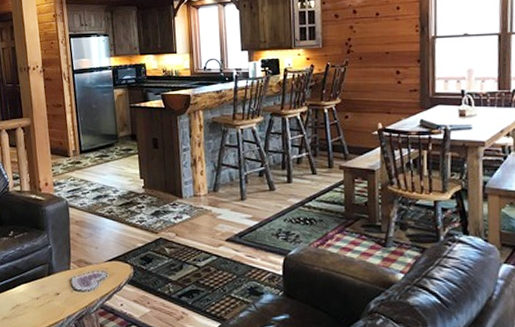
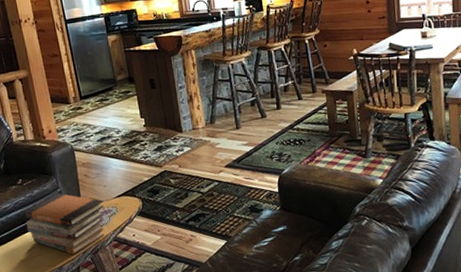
book stack: none [12,251,93,318] -> present [24,193,104,255]

